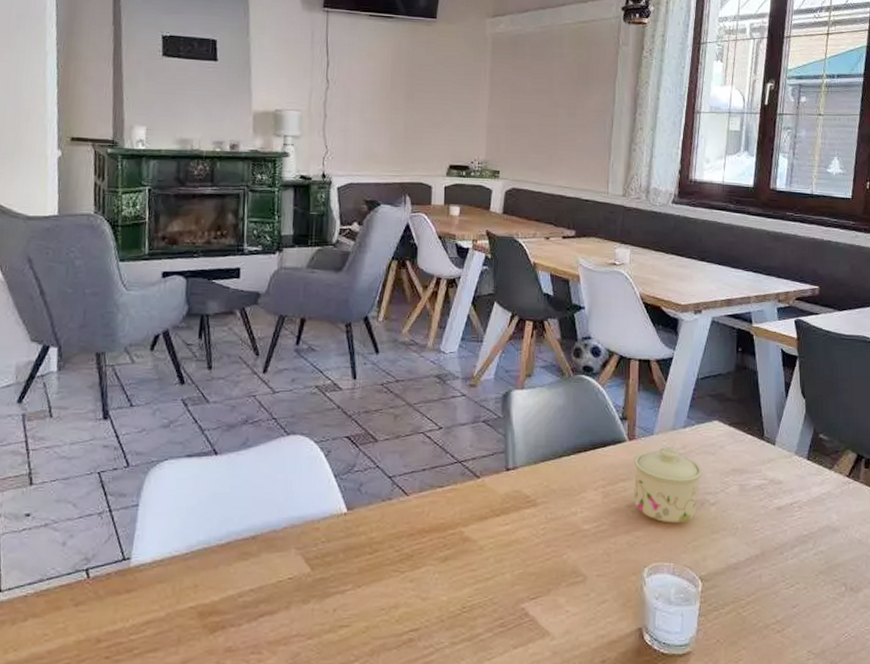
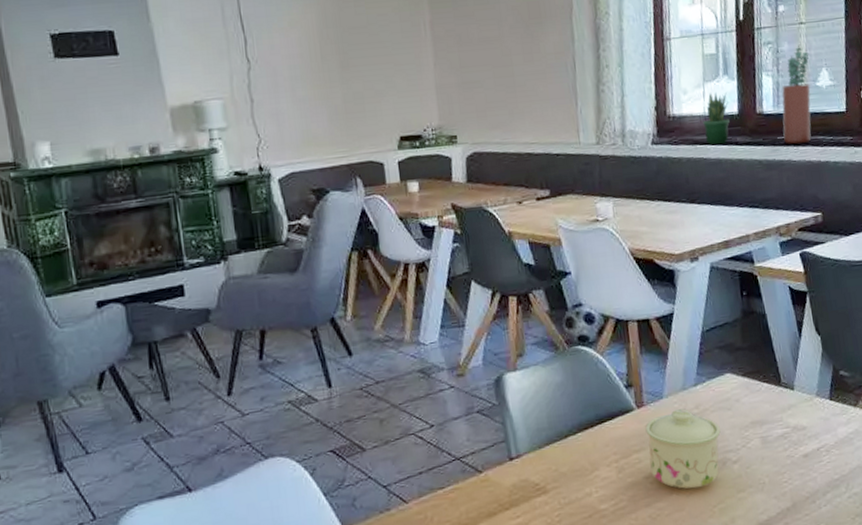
planter: none [721,165,747,212] -> present [703,92,730,145]
vase: none [792,133,824,222] -> present [782,44,811,145]

